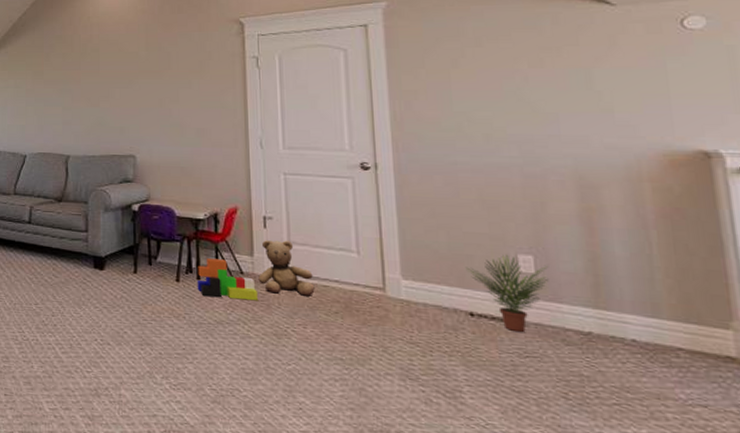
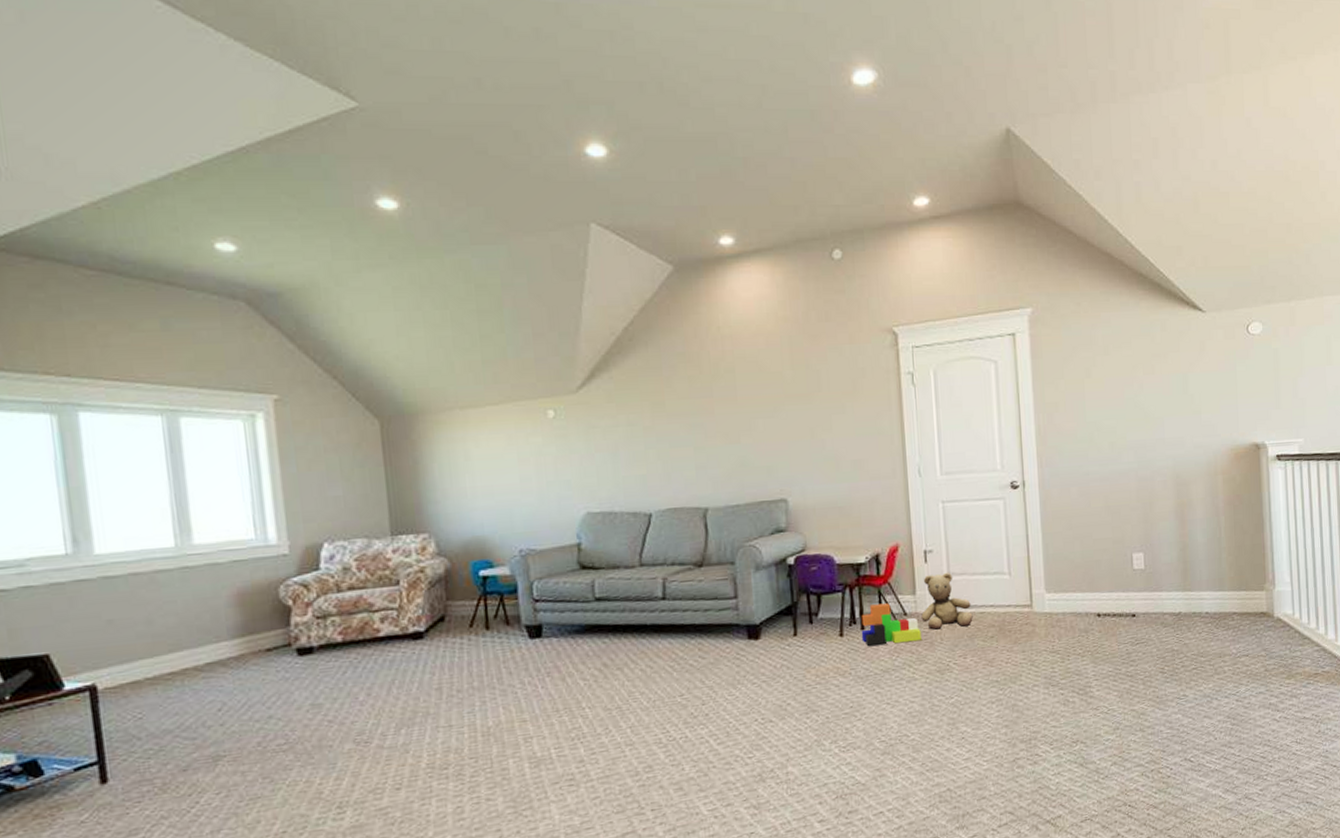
potted plant: present [465,255,549,333] -> none [1094,555,1154,624]

